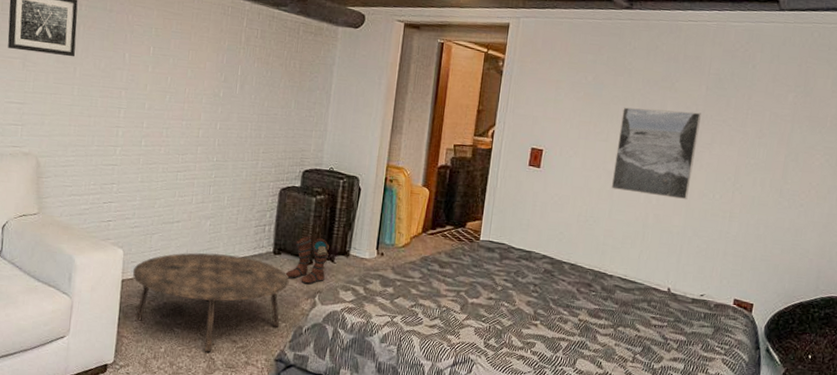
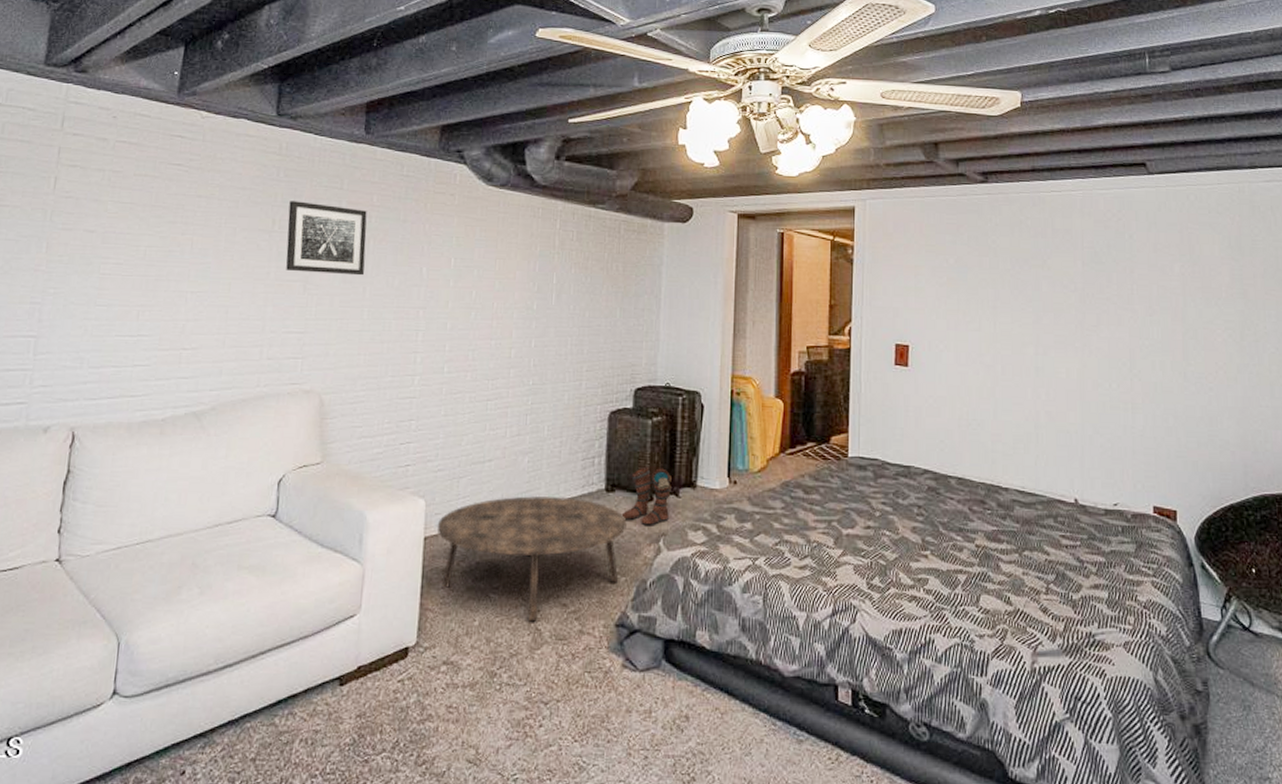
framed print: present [611,107,701,200] -> none [991,290,1082,393]

